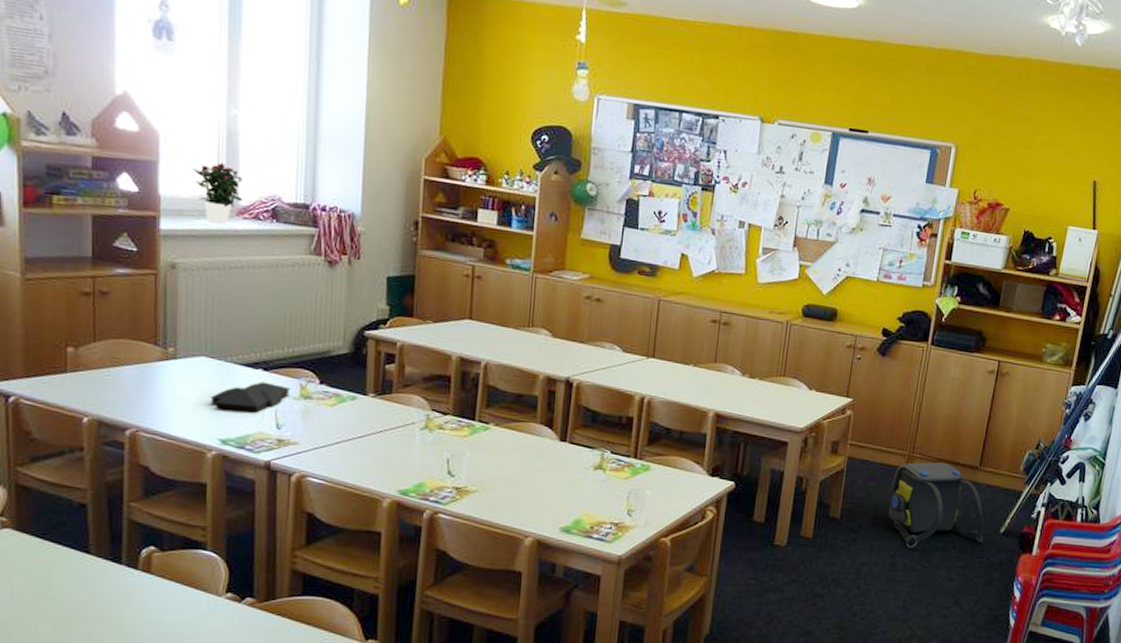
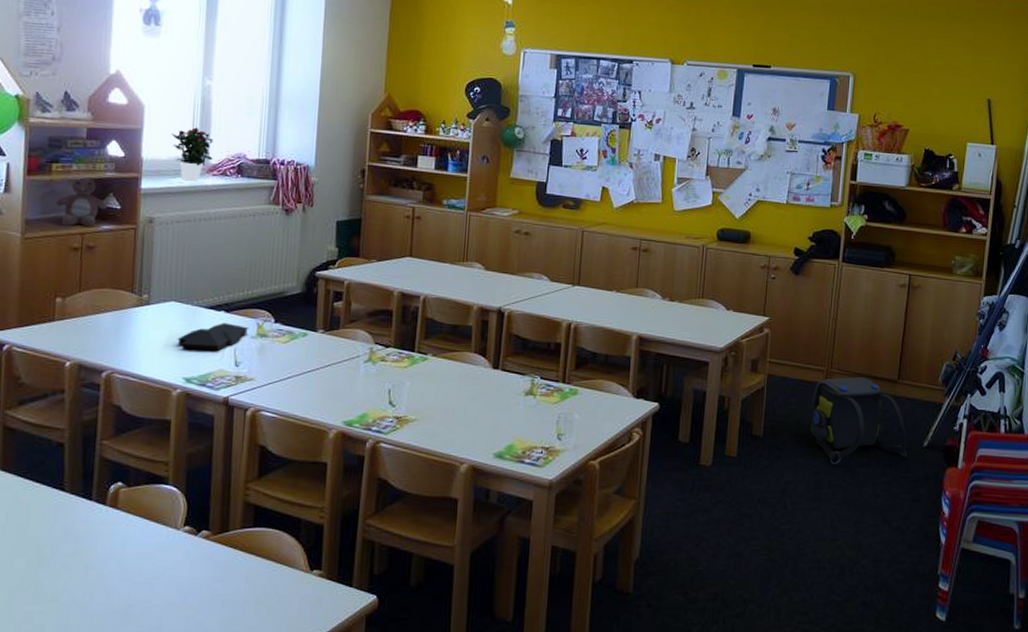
stuffed animal: none [59,212,122,271] -> present [55,177,108,227]
decorative box: present [999,280,1047,313] -> none [906,197,952,227]

